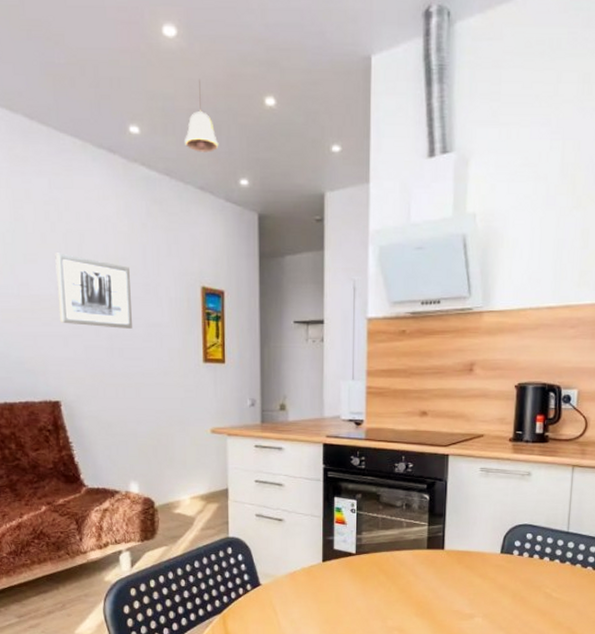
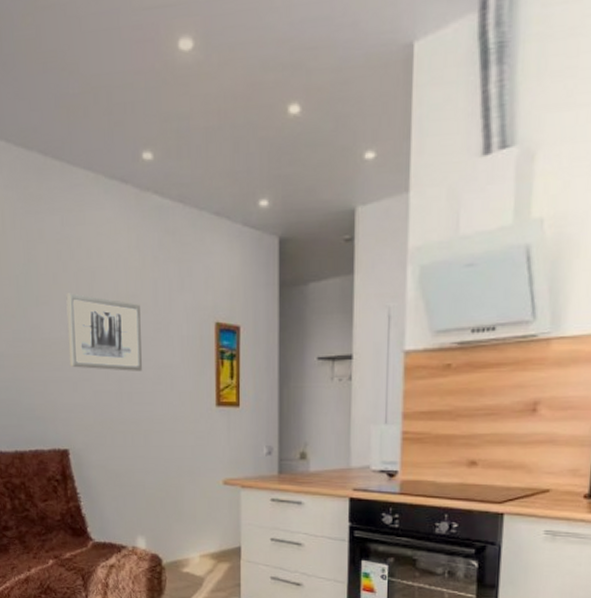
pendant light: present [185,80,219,152] -> none [200,94,237,174]

